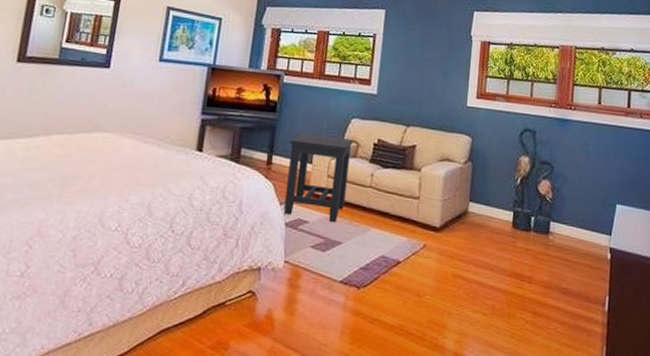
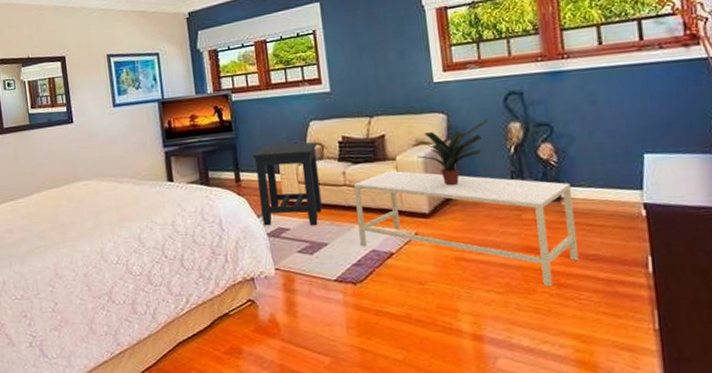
coffee table: none [372,180,558,314] -> present [354,170,578,287]
potted plant: none [439,148,504,205] -> present [415,119,487,186]

